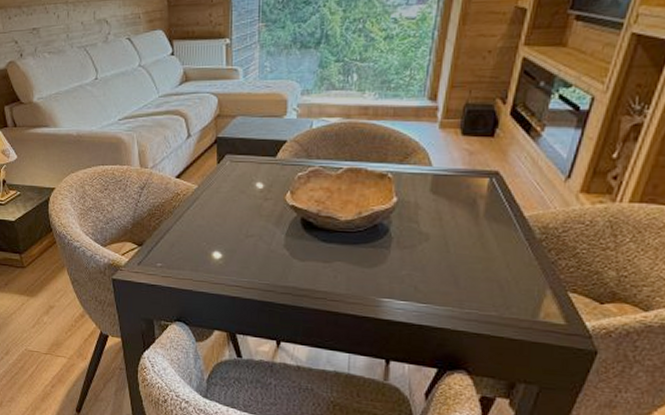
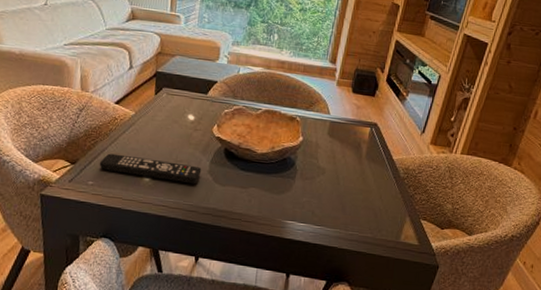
remote control: none [166,232,276,261] -> present [99,153,202,184]

